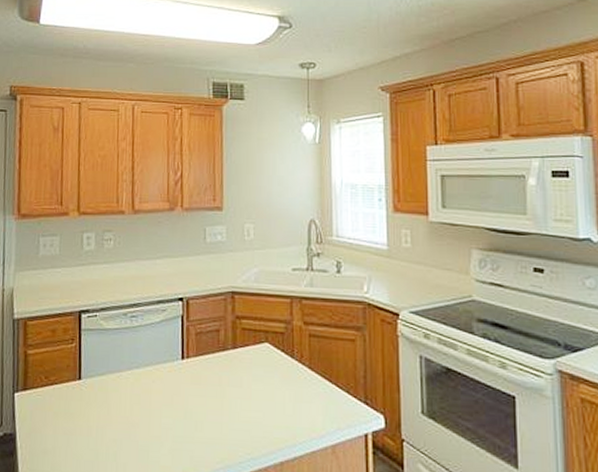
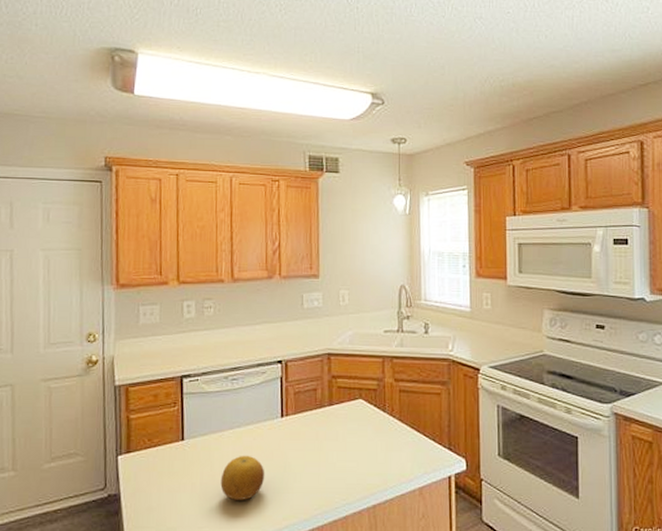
fruit: none [117,398,164,448] -> present [220,455,265,500]

